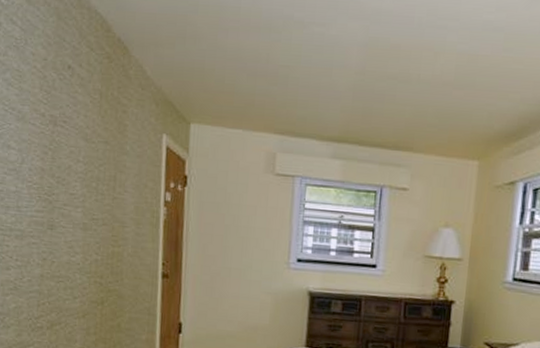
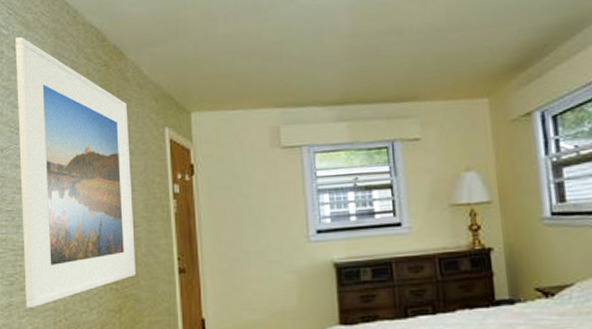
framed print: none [10,9,127,288] -> present [16,37,136,309]

